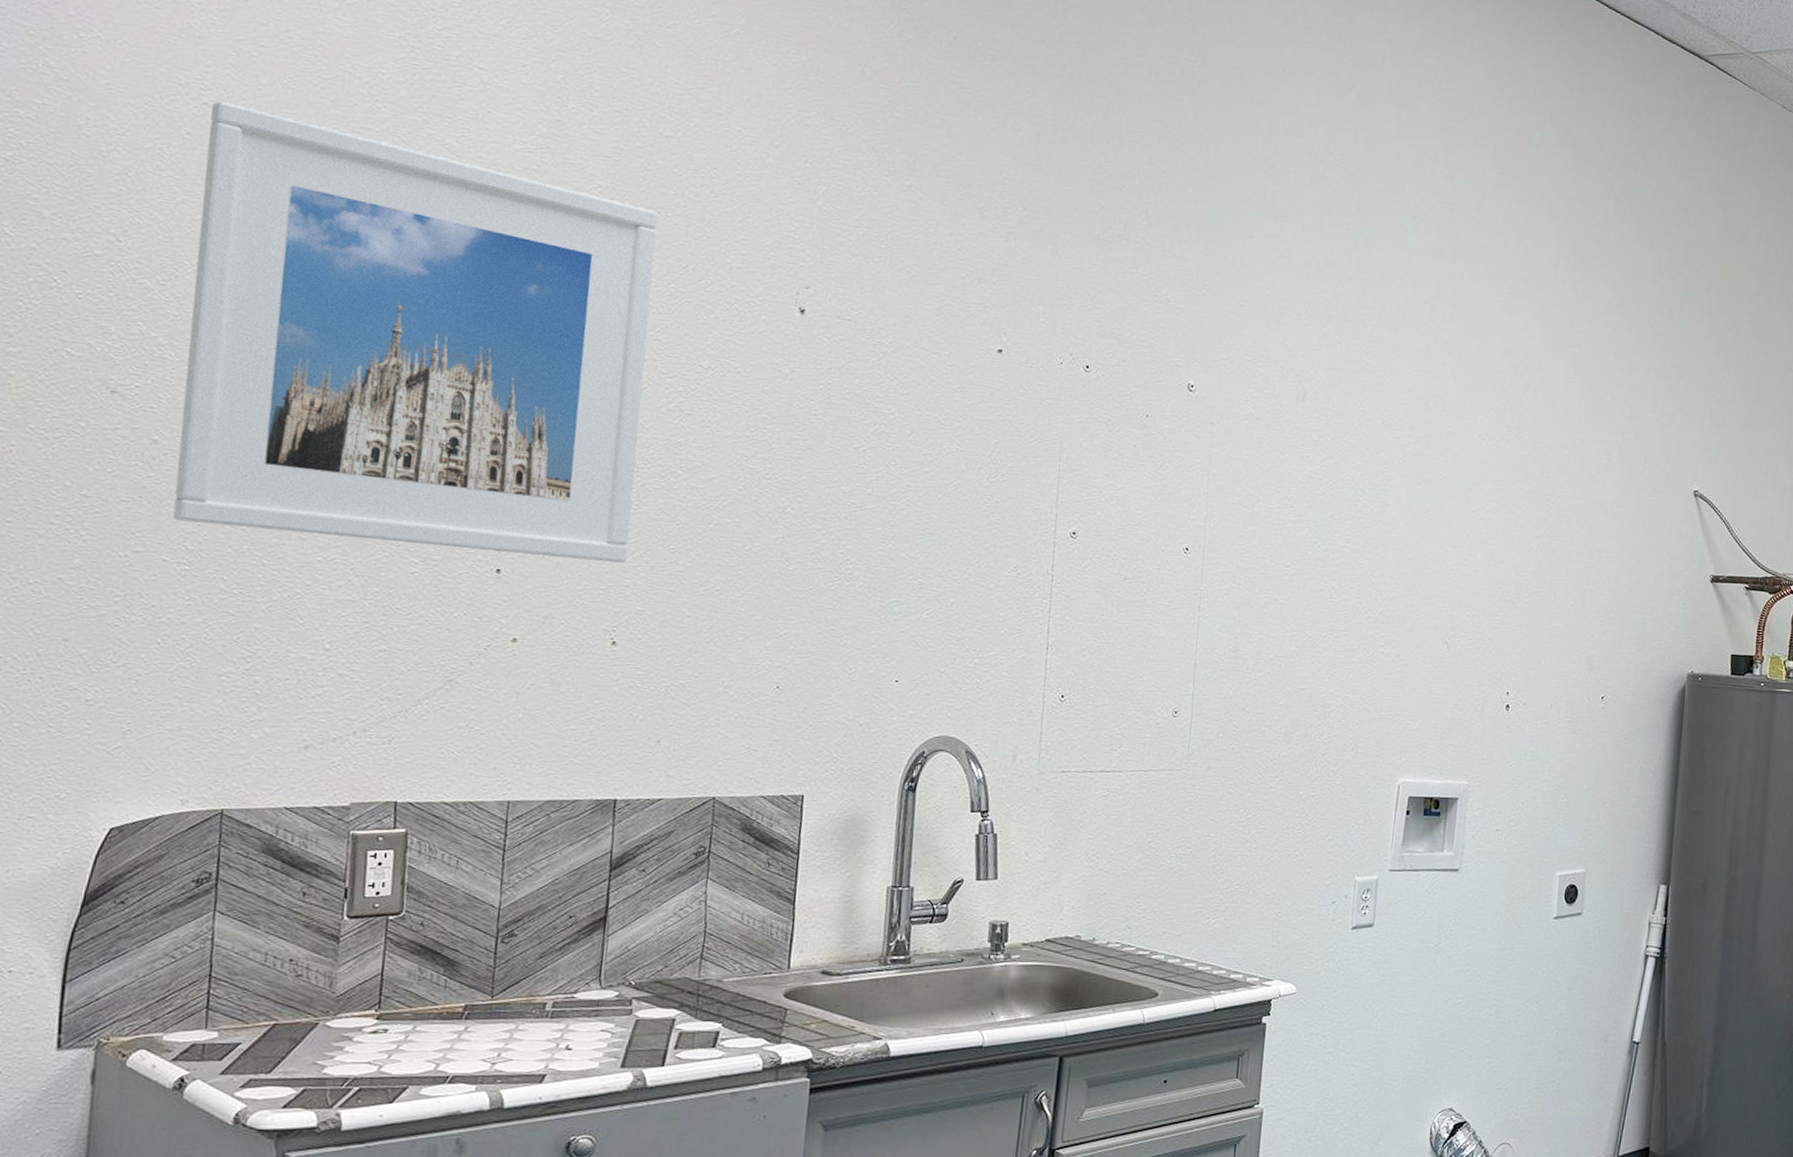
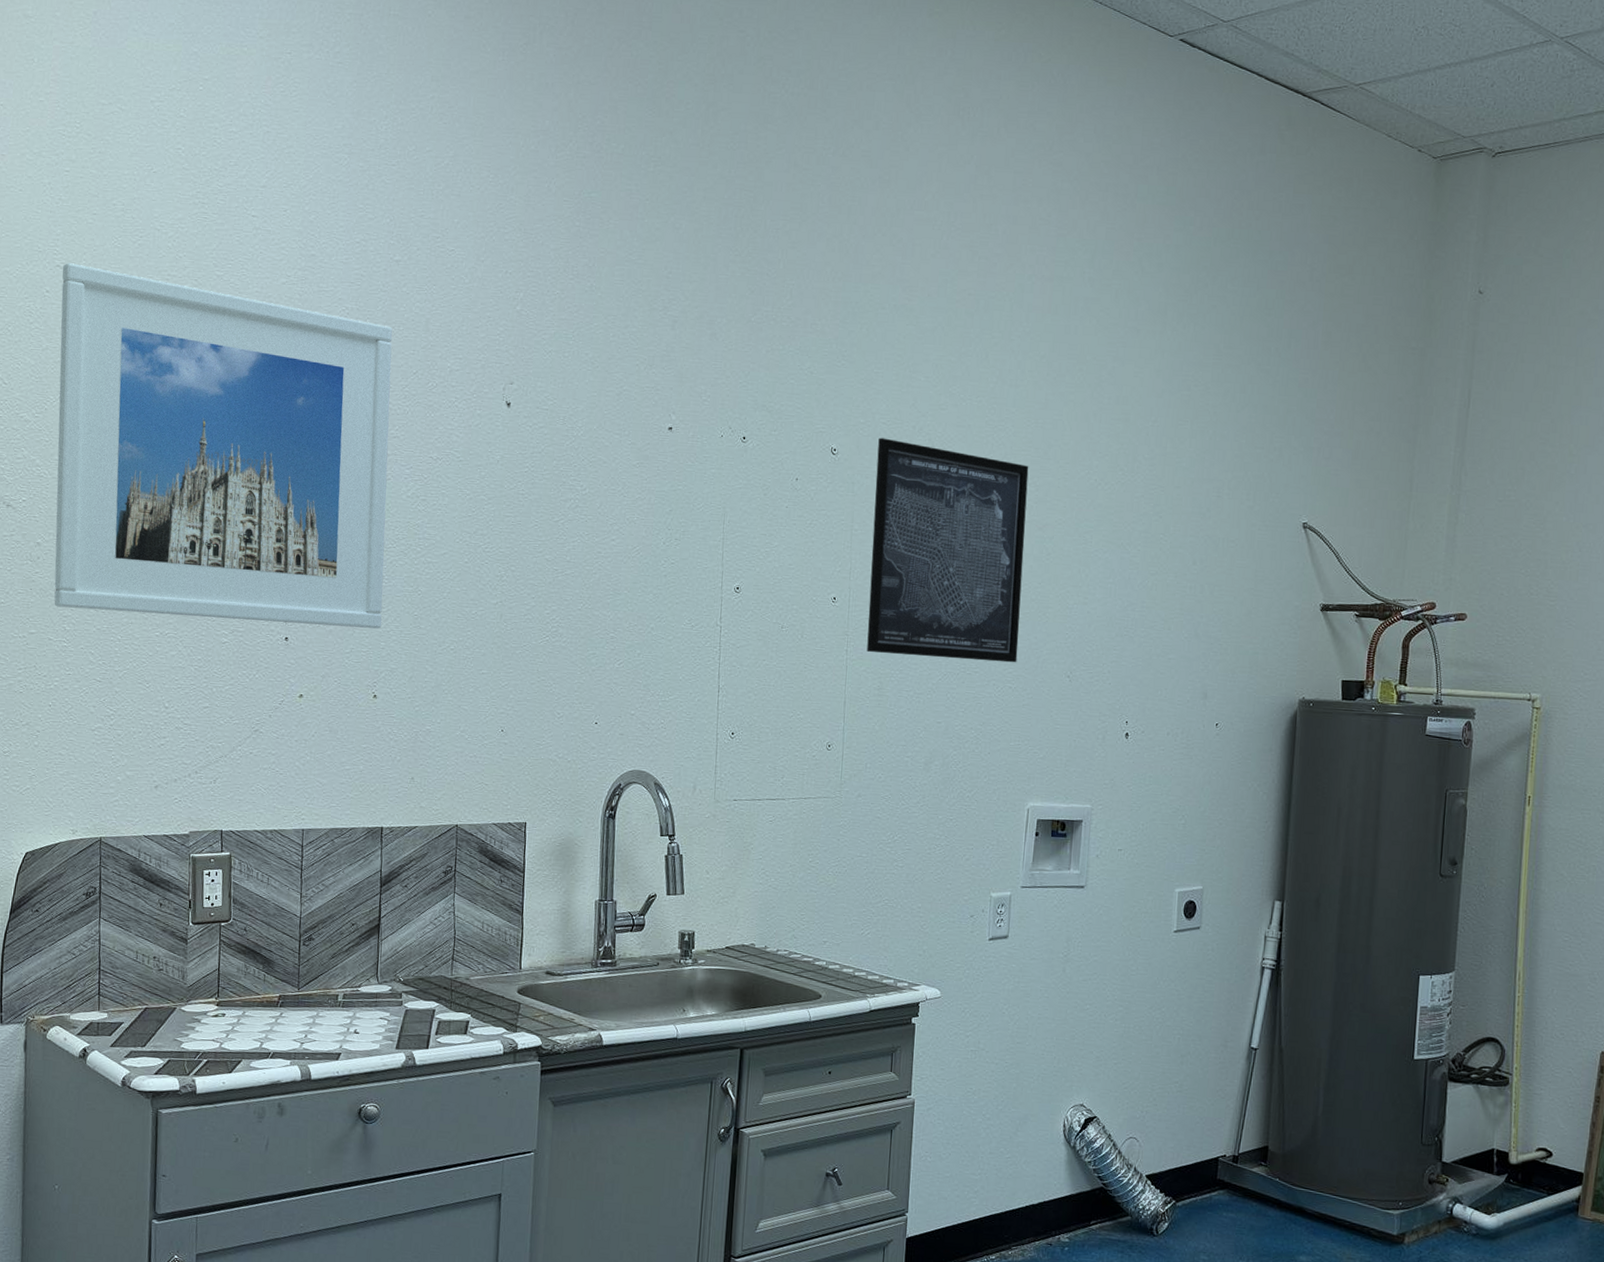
wall art: none [1222,376,1408,627] -> present [867,437,1029,663]

